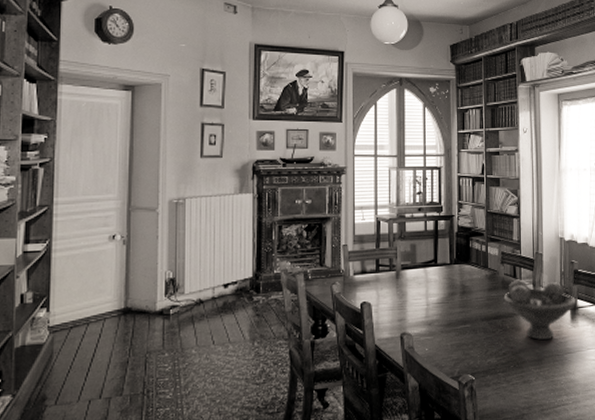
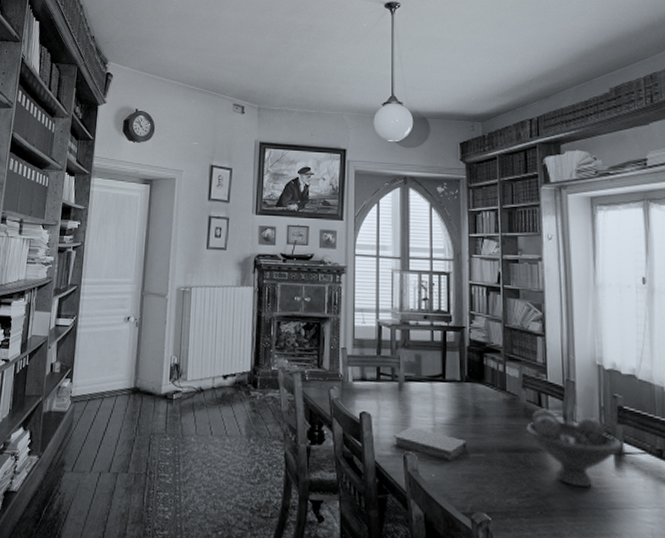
book: none [391,309,455,335] -> present [393,427,467,461]

